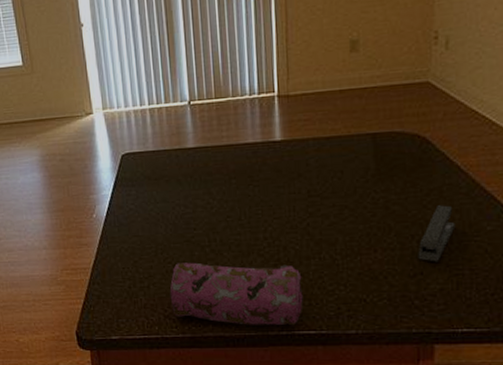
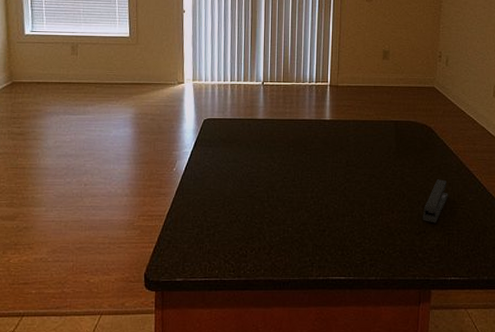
pencil case: present [169,262,304,326] -> none [231,214,338,272]

